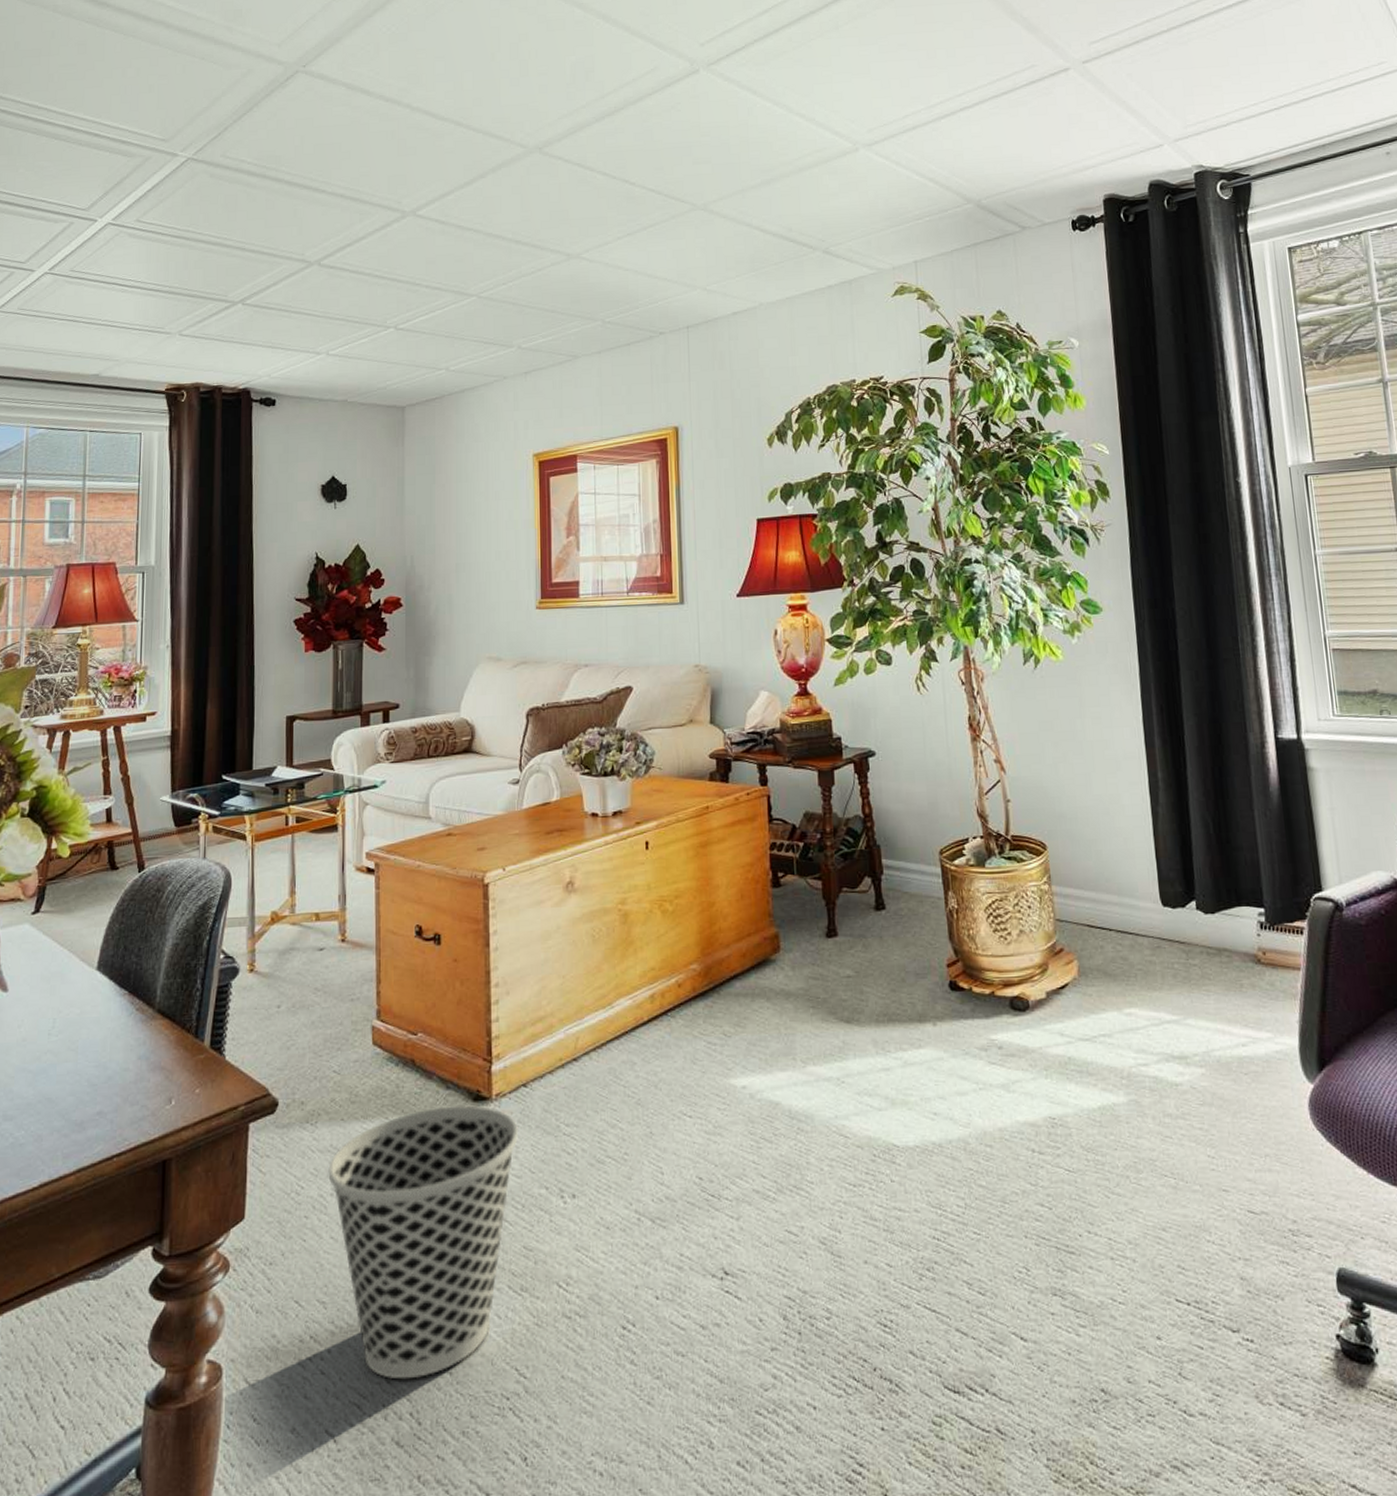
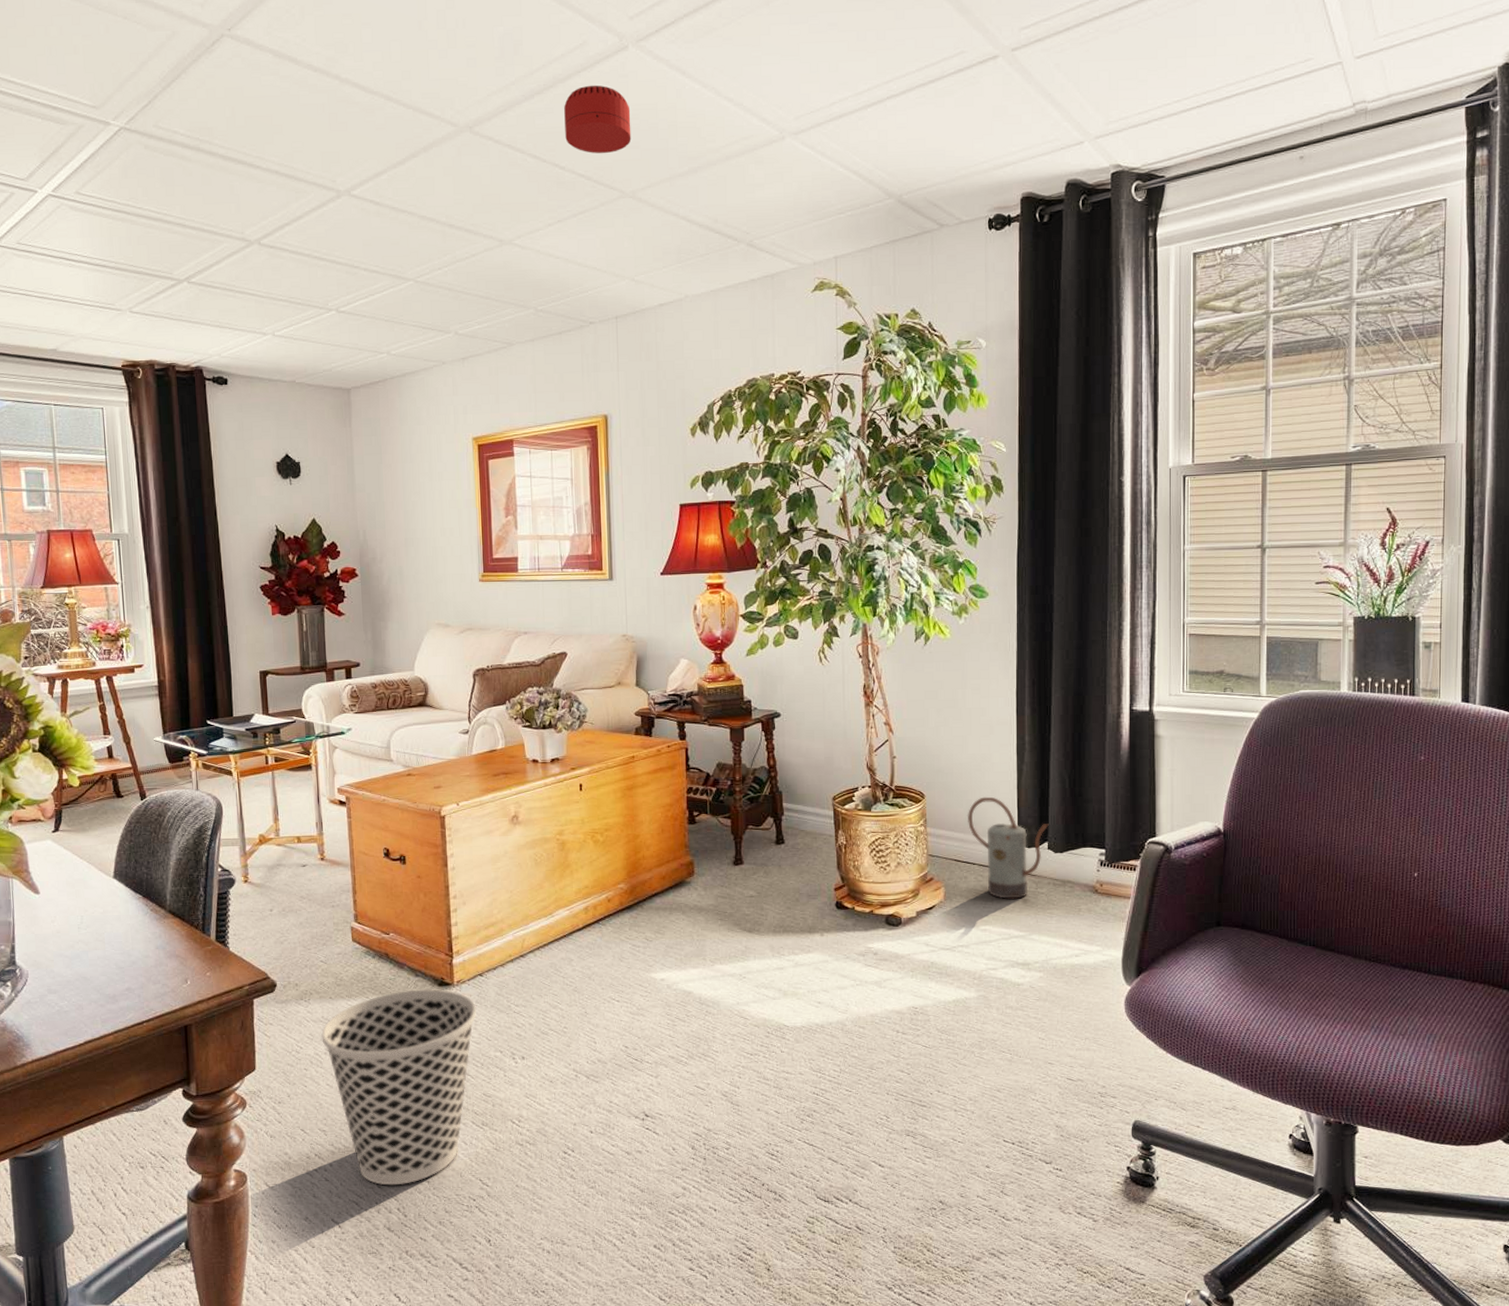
smoke detector: none [635,106,703,170] -> present [564,85,632,154]
watering can: none [1097,846,1195,974] -> present [967,796,1049,899]

